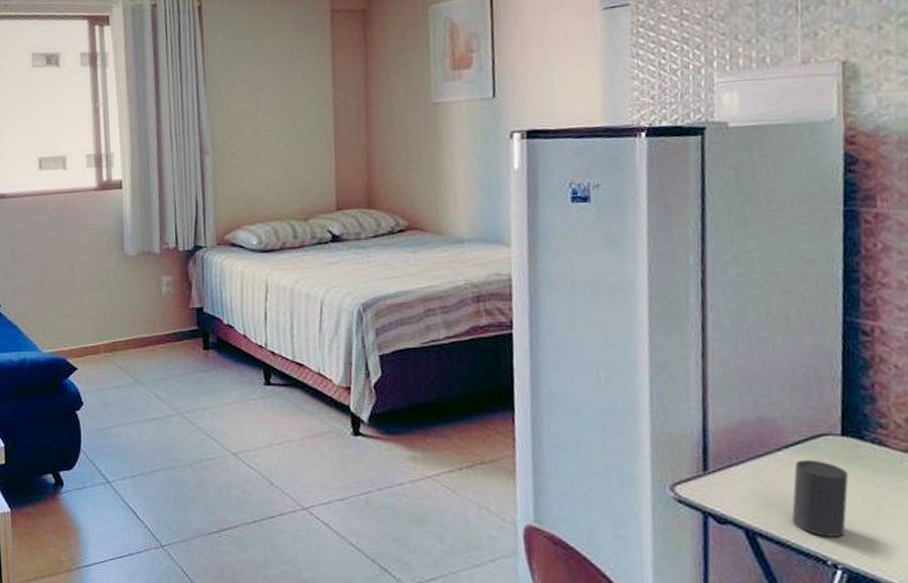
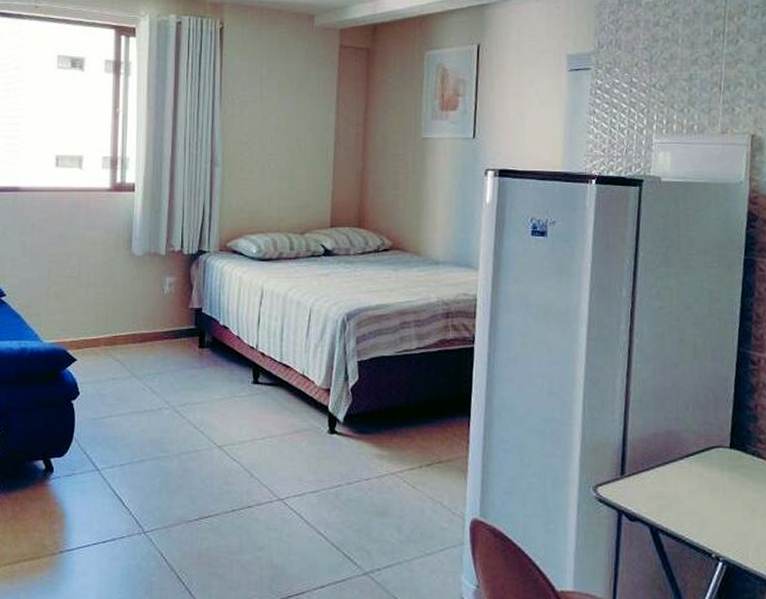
cup: present [791,459,849,537] -> none [687,467,733,534]

